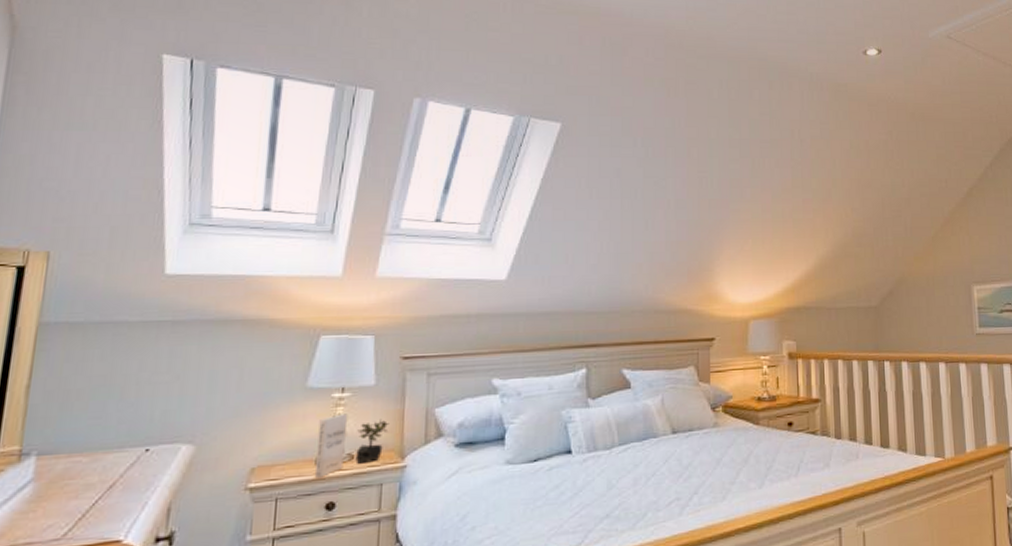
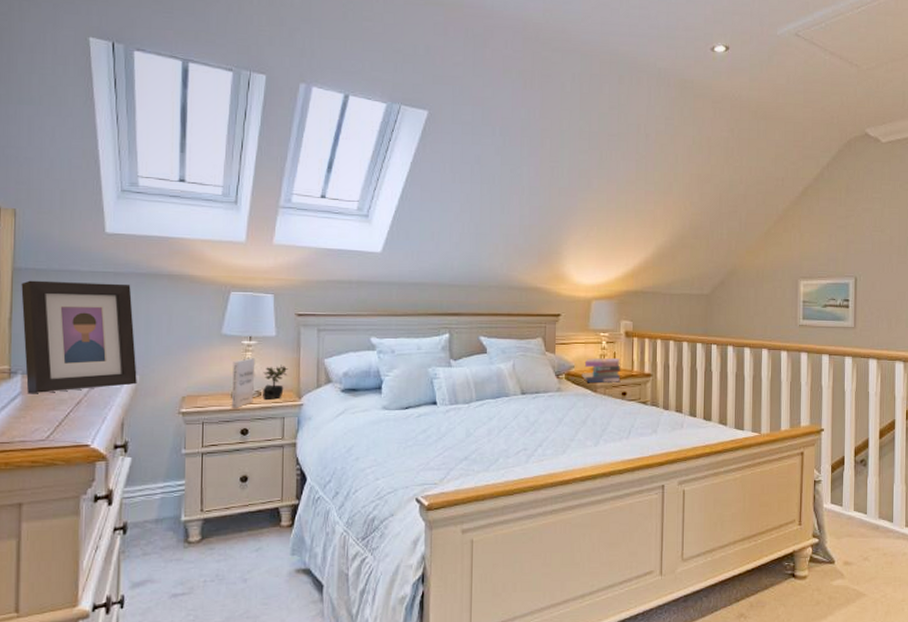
picture frame: none [41,334,194,481] -> present [21,280,137,394]
books: none [741,383,786,415] -> present [581,357,621,383]

